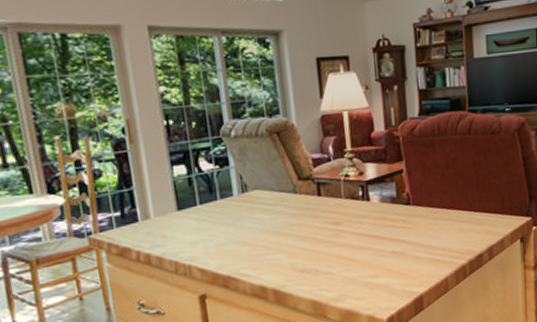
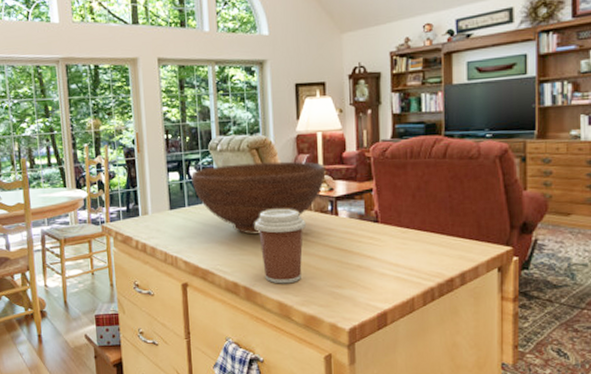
fruit bowl: none [201,144,355,230] -> present [191,161,326,235]
coffee cup: none [280,198,337,282] -> present [254,208,306,284]

